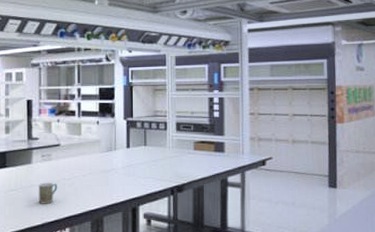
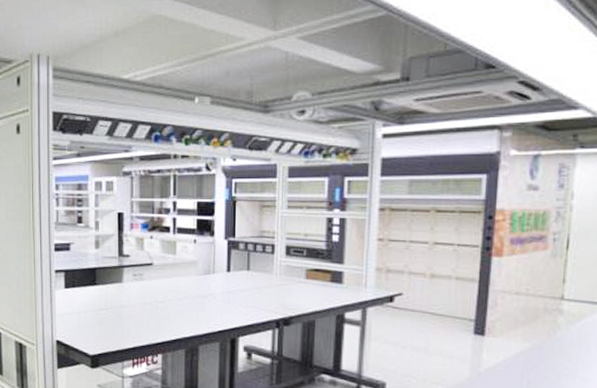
mug: present [38,182,58,204] -> none [129,303,150,327]

